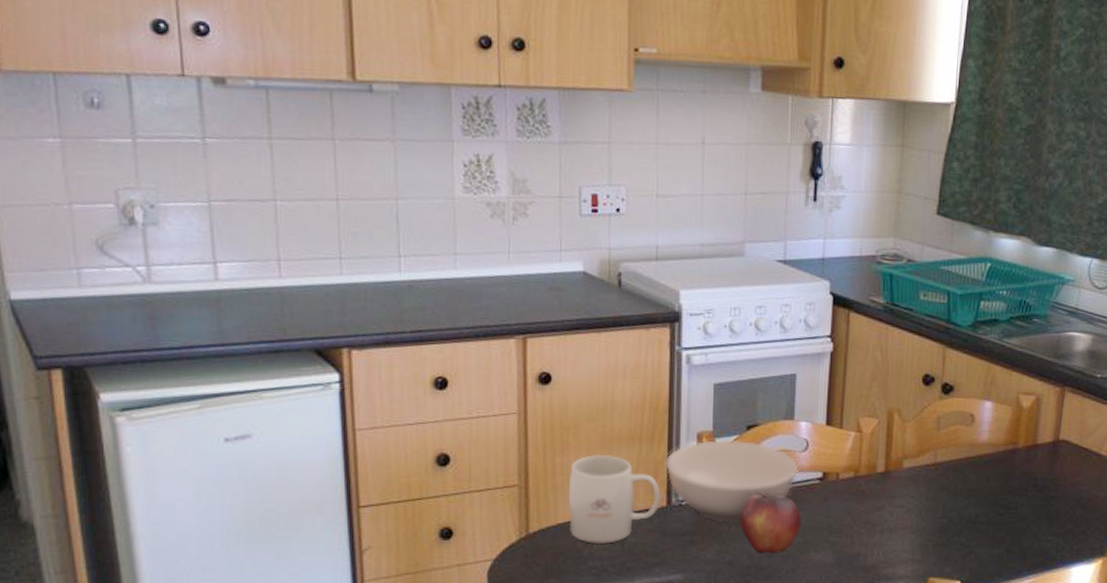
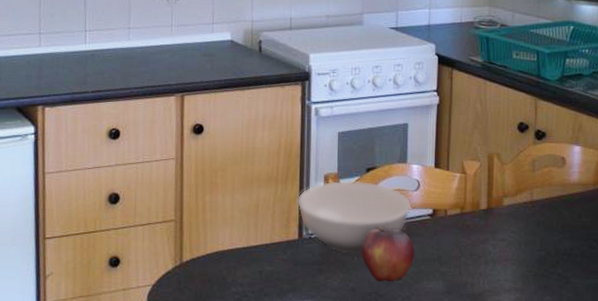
mug: present [568,454,662,544] -> none [215,193,294,272]

